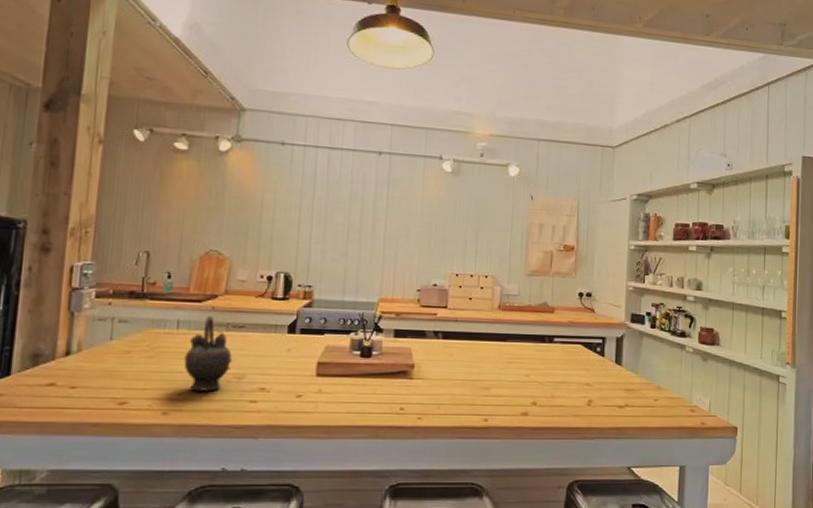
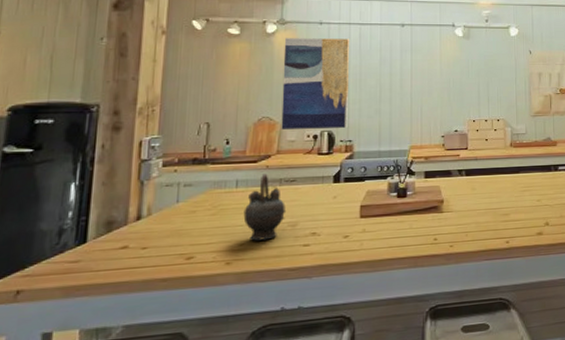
wall art: none [231,158,317,270] -> present [281,38,350,129]

